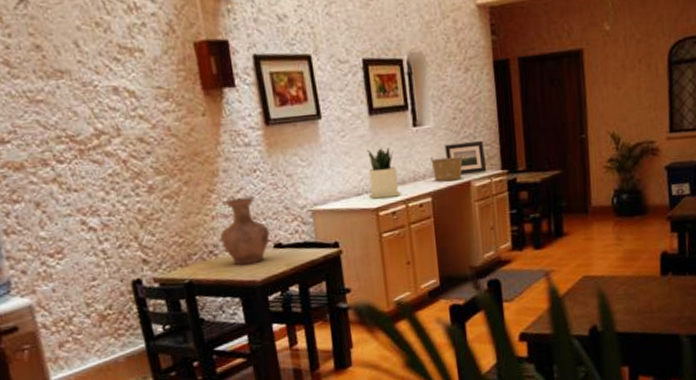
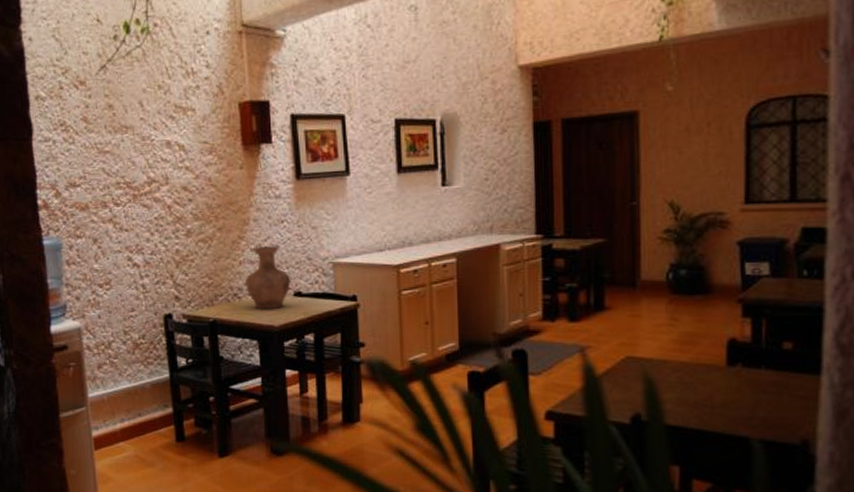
planter: present [367,147,402,199] -> none [390,205,425,256]
basket: present [430,154,463,182] -> none [458,216,493,243]
picture frame: present [445,141,487,174] -> none [474,204,519,237]

